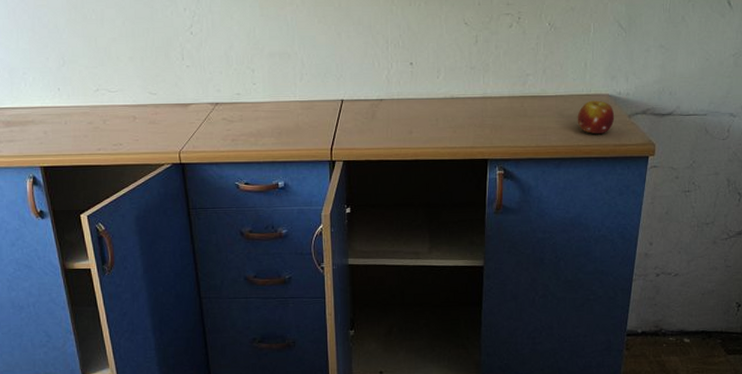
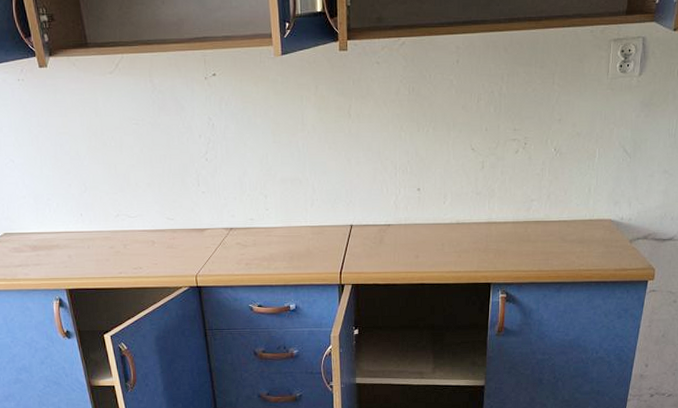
fruit: present [577,100,615,134] -> none [579,225,616,258]

